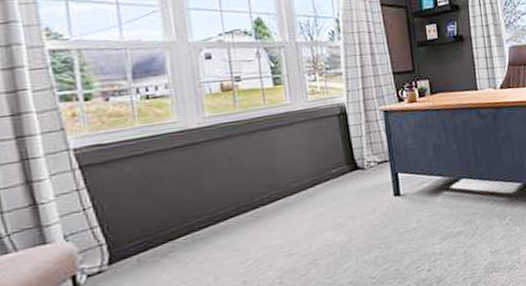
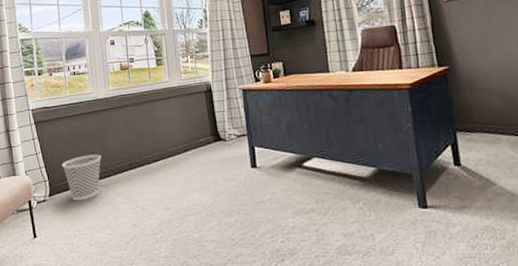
wastebasket: none [129,200,195,265] -> present [61,154,102,201]

